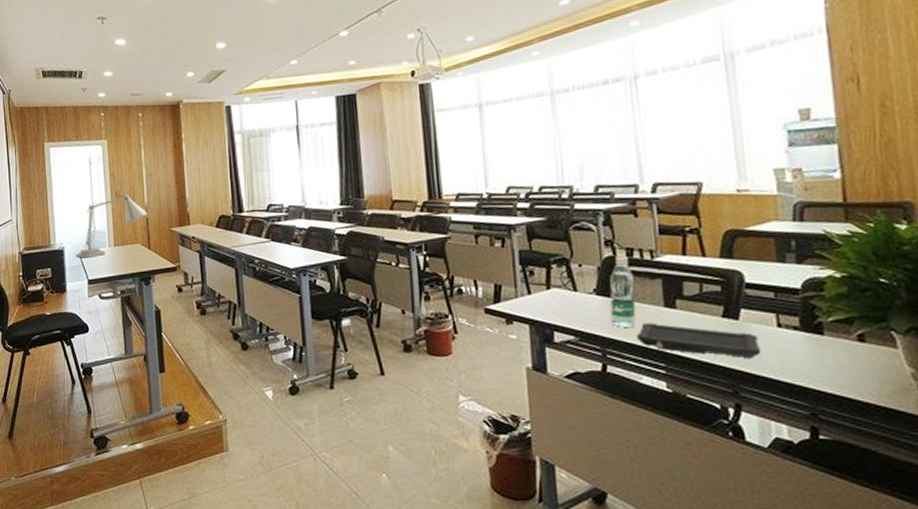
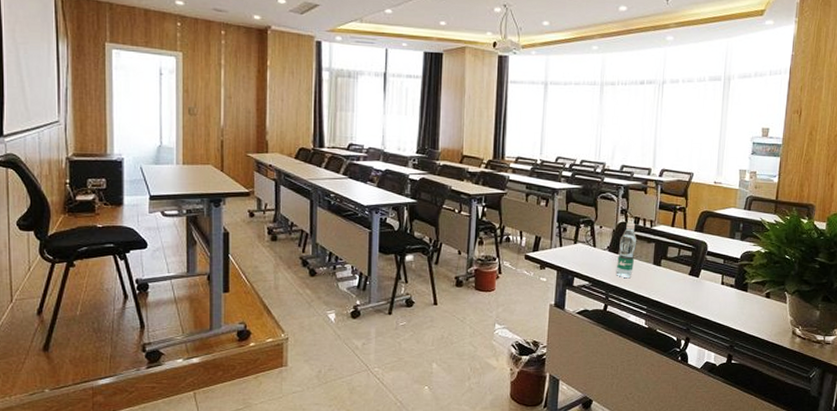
desk lamp: present [75,194,148,259] -> none [136,113,224,173]
tablet: present [637,322,761,359] -> none [631,275,709,306]

